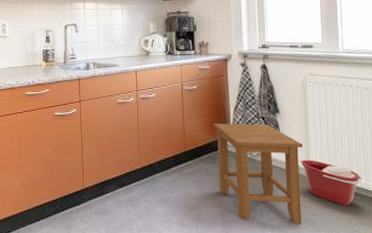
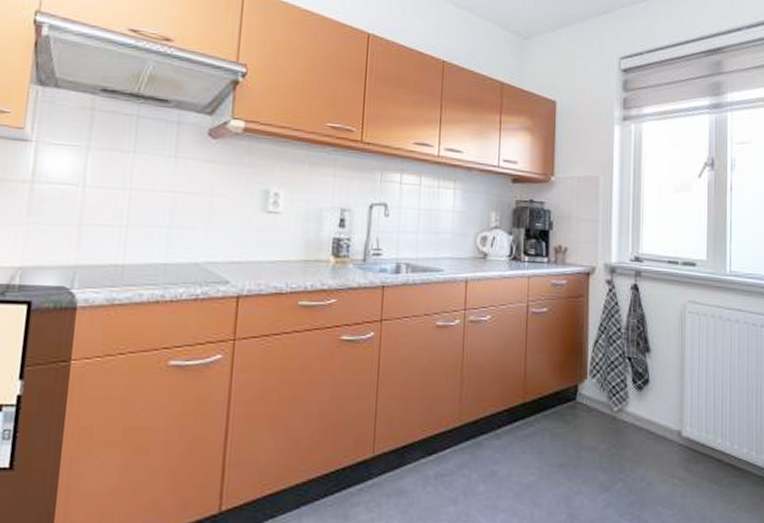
stool: present [213,123,303,224] -> none [565,363,676,510]
bucket: present [300,159,362,206] -> none [671,419,744,485]

